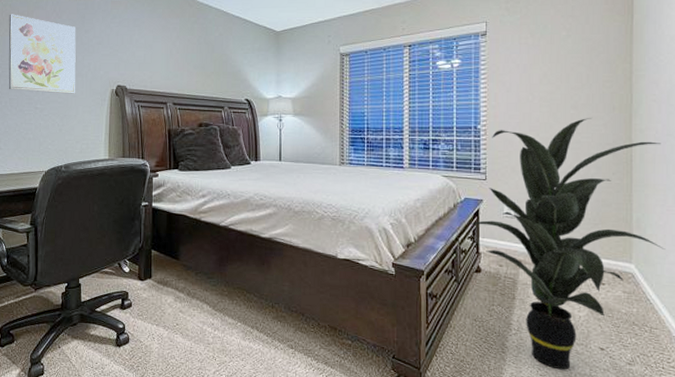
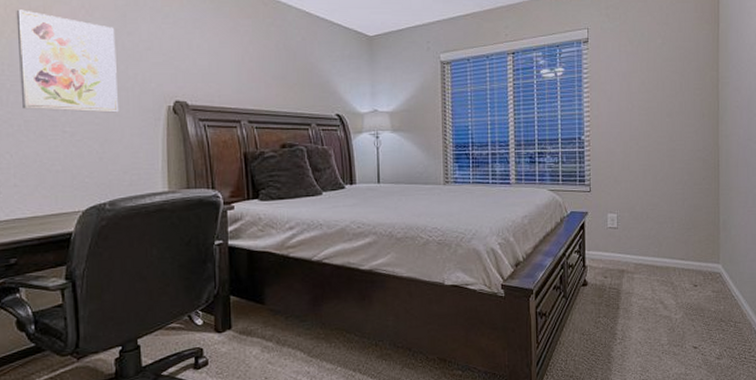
indoor plant: present [468,118,666,370] -> none [575,125,747,372]

